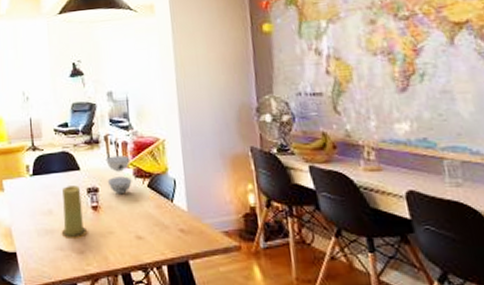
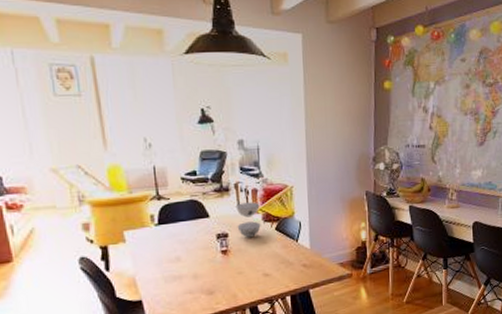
candle: present [61,185,88,240] -> none [190,232,217,283]

